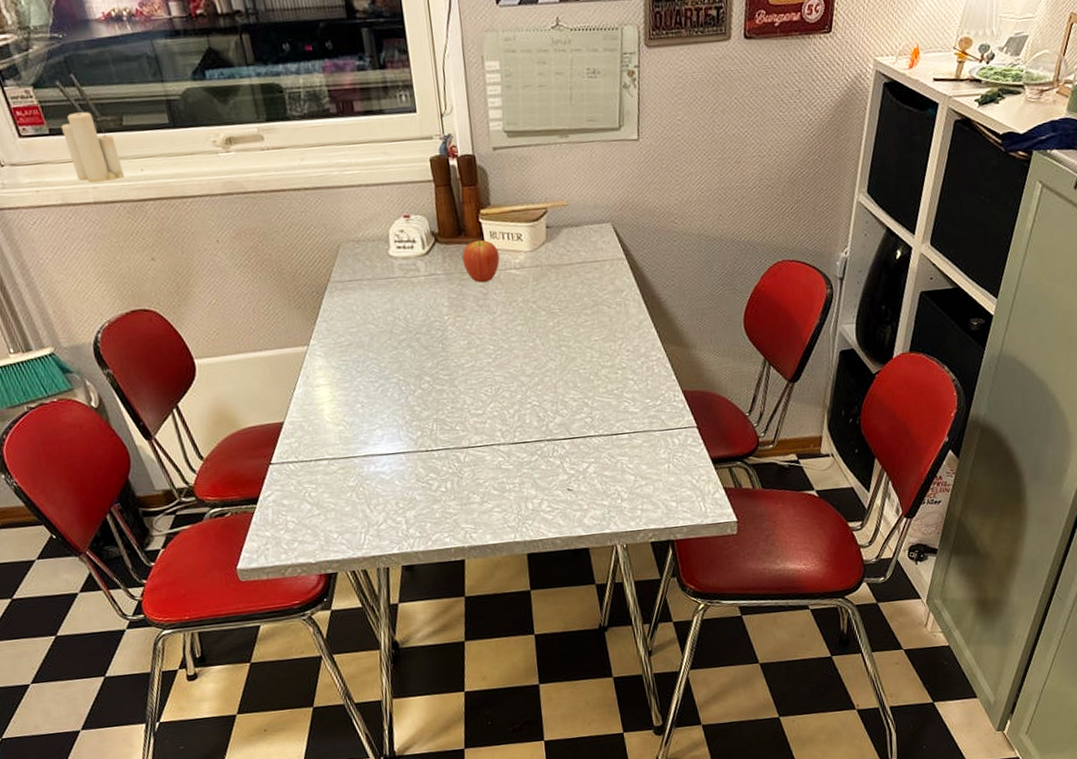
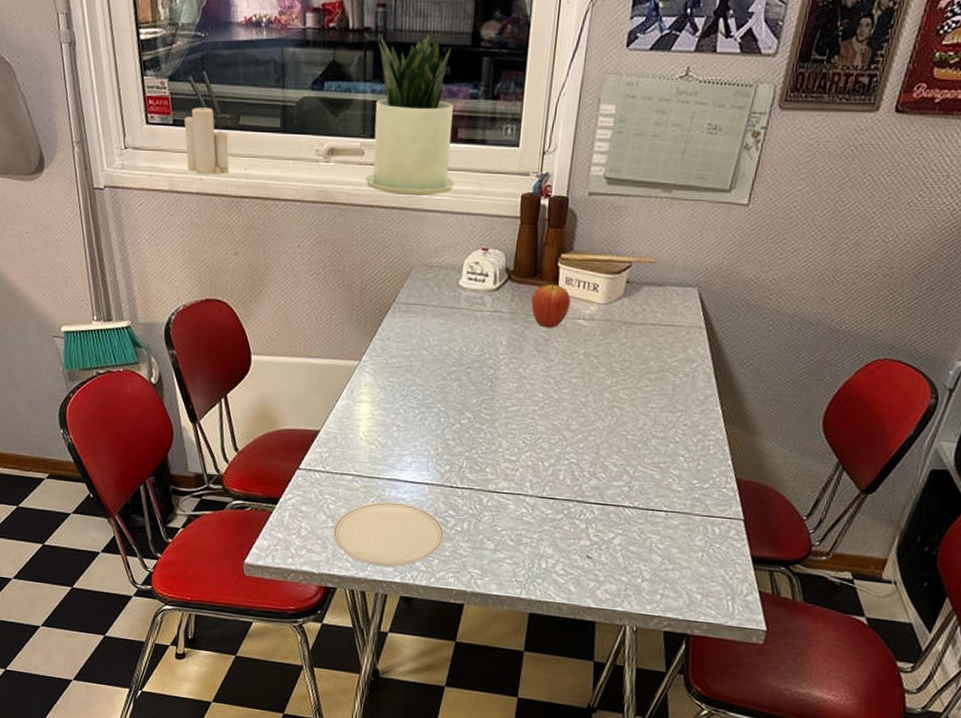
planter: none [250,11,363,176] -> present [364,34,456,196]
plate: none [320,475,432,543] -> present [332,501,445,567]

